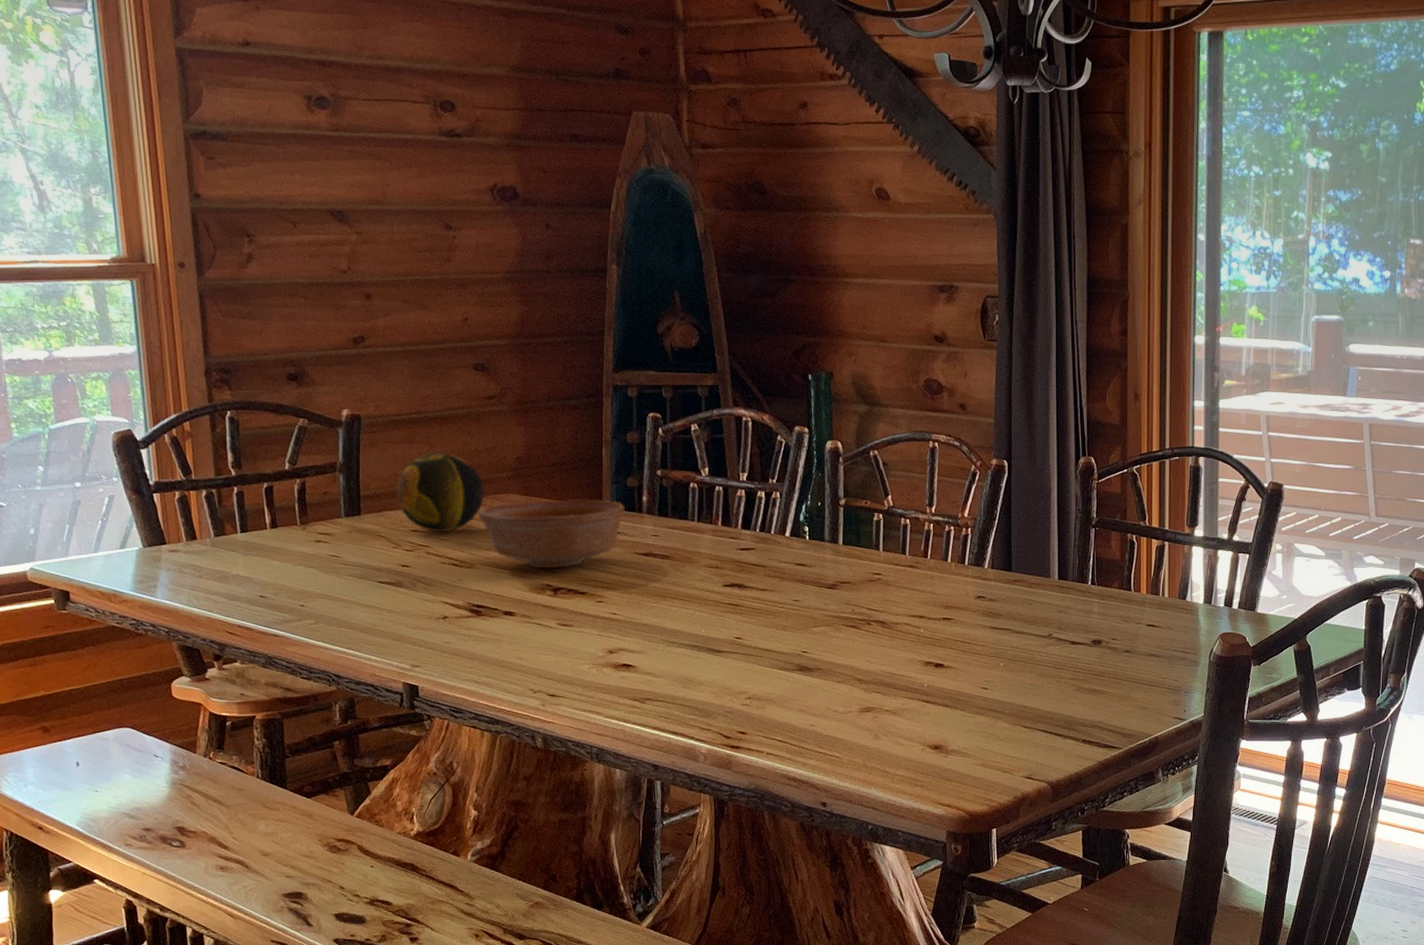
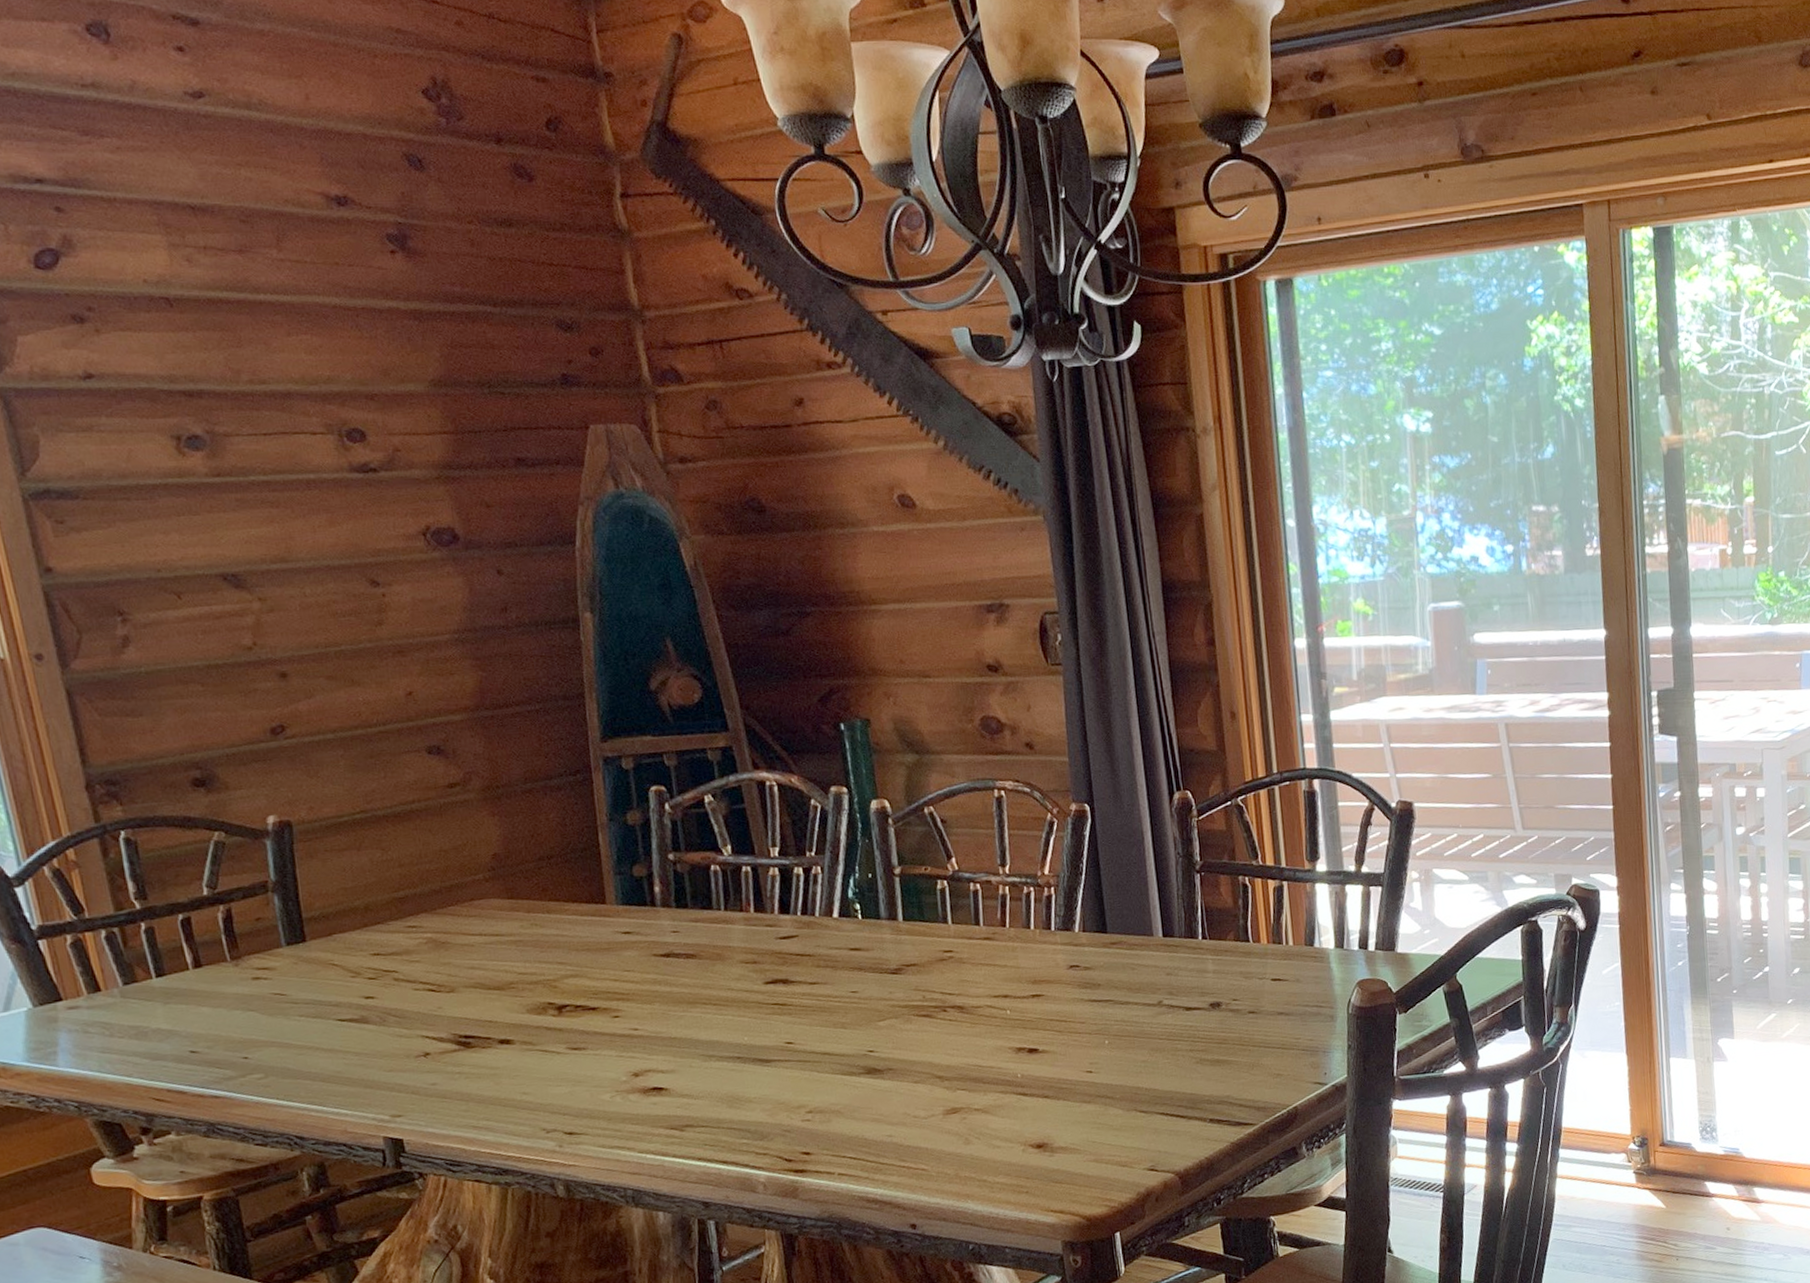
decorative orb: present [396,452,485,533] -> none [347,856,460,955]
bowl: present [477,499,625,569] -> none [452,895,635,985]

